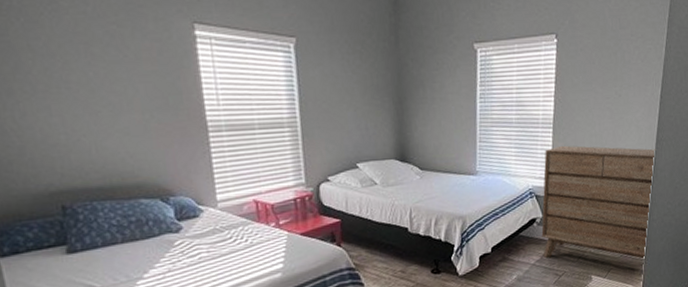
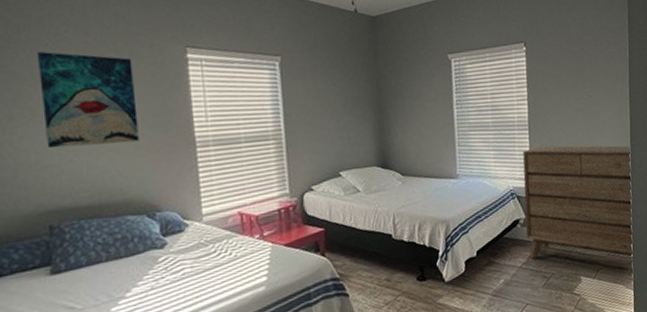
wall art: none [31,21,149,127] -> present [36,52,139,149]

